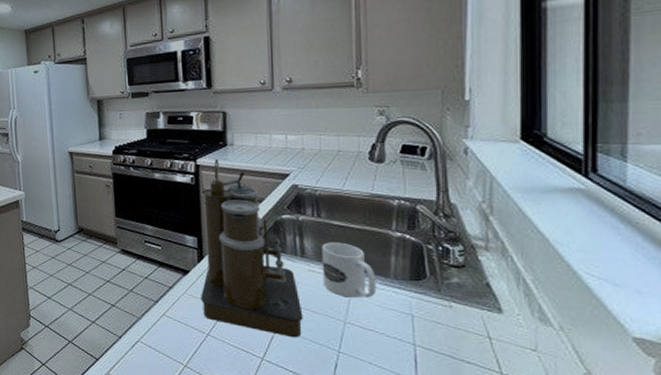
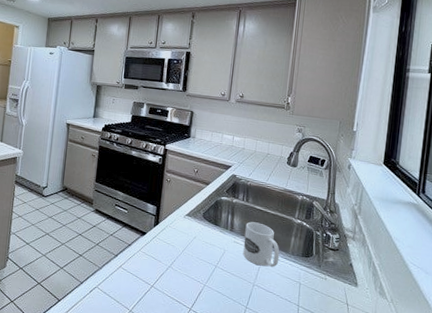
coffee maker: present [200,158,303,338] -> none [151,146,225,294]

